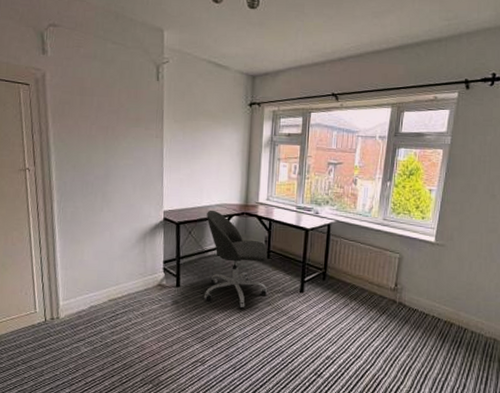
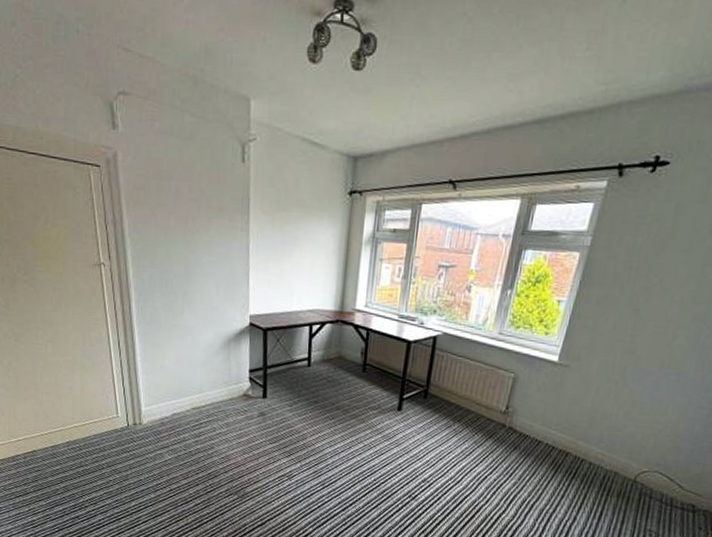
office chair: present [203,210,268,309] -> none [292,315,364,425]

